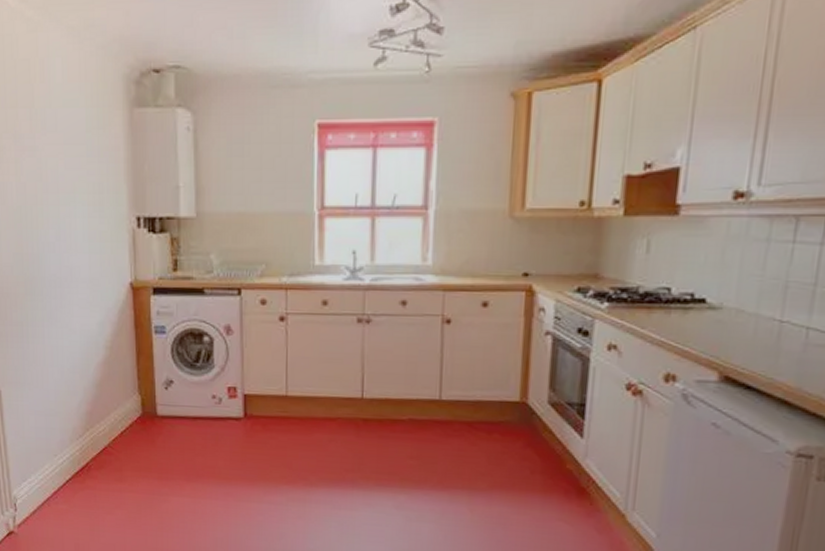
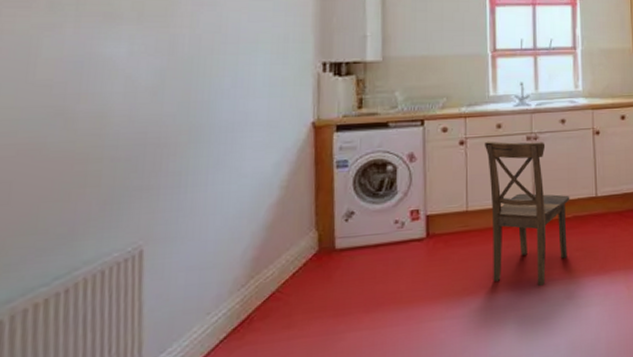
dining chair: none [308,319,407,489] -> present [485,141,570,286]

